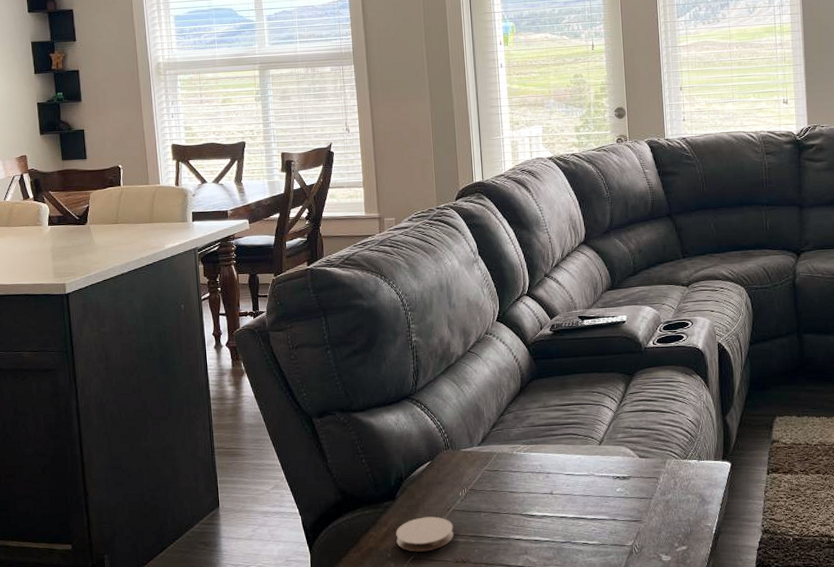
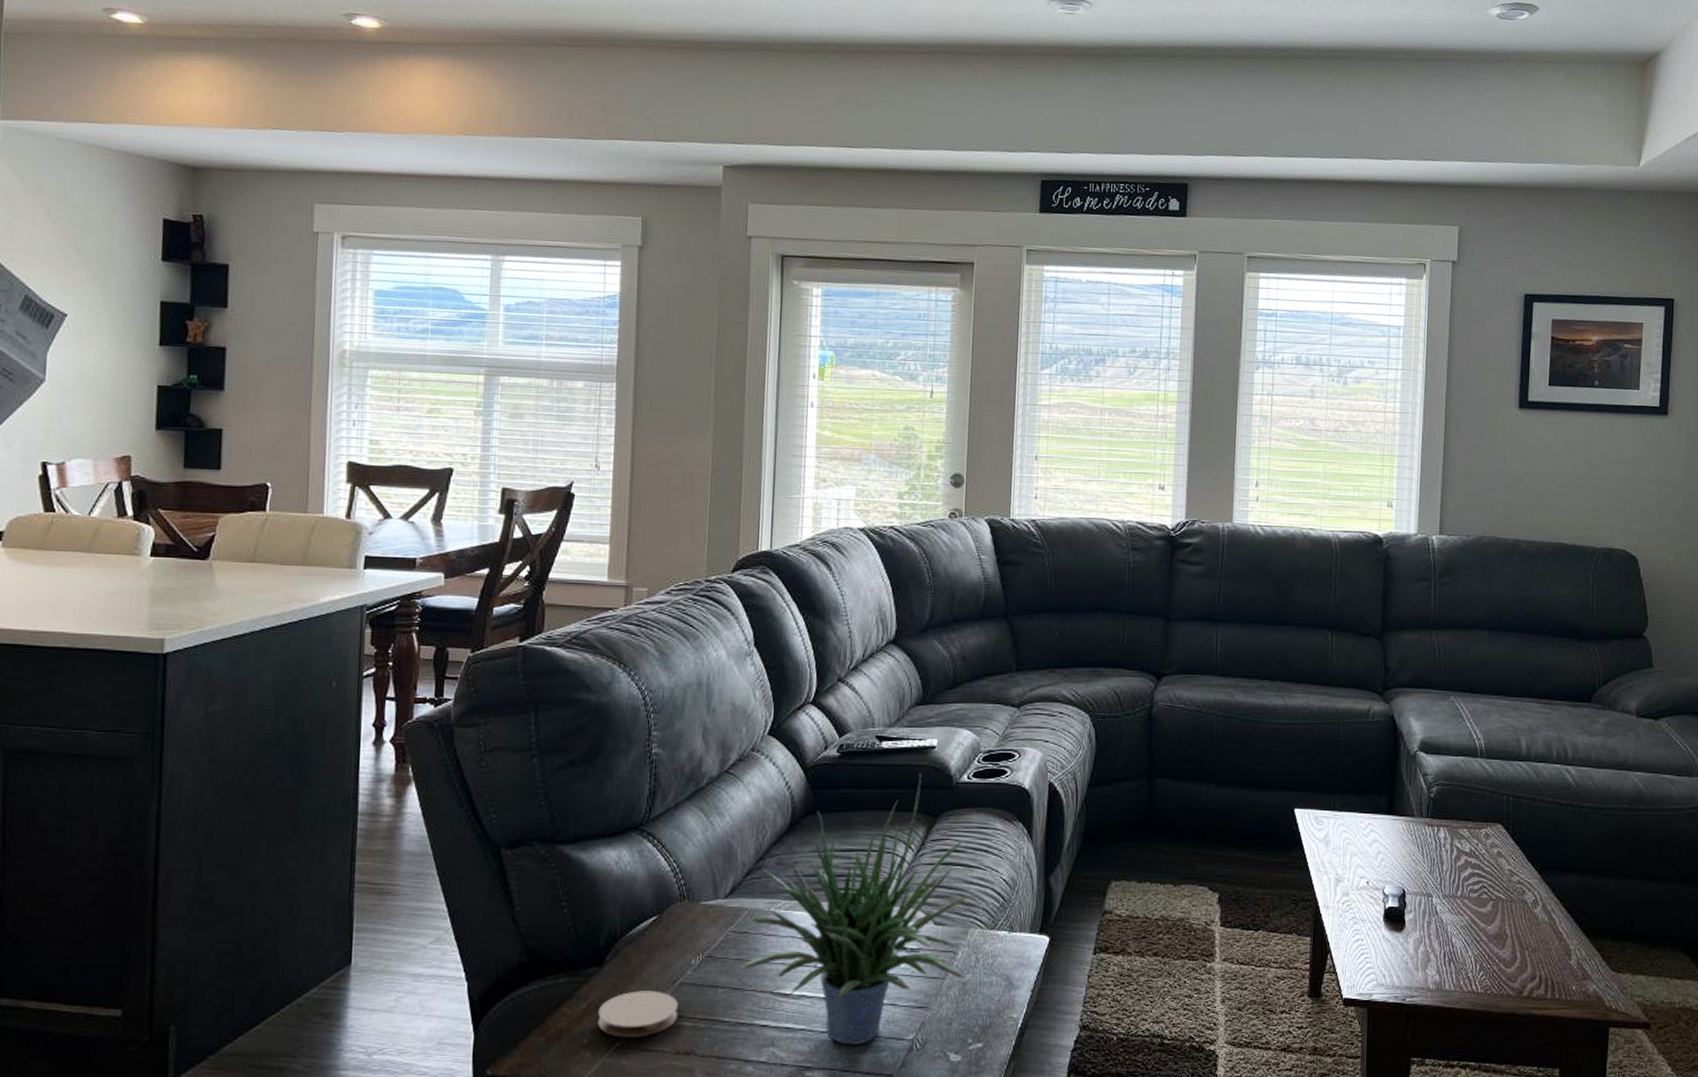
potted plant: none [495,342,667,551] -> present [740,772,969,1045]

